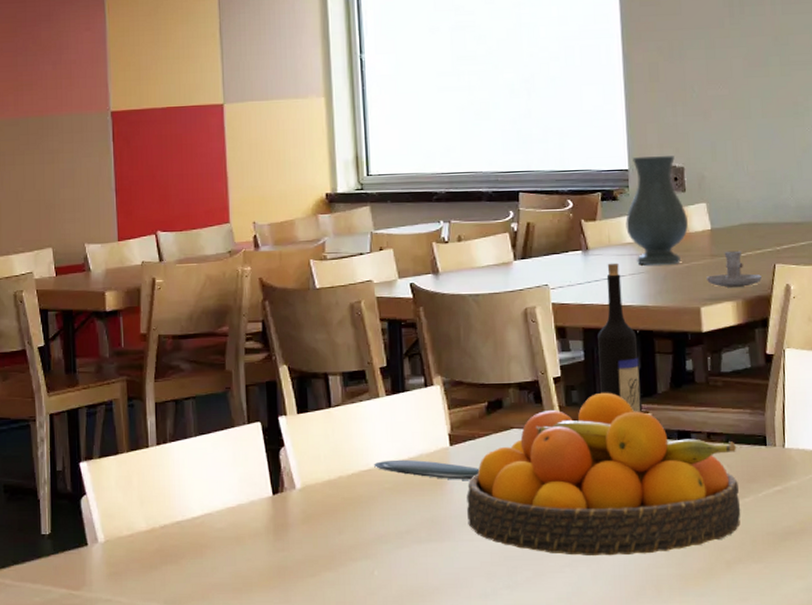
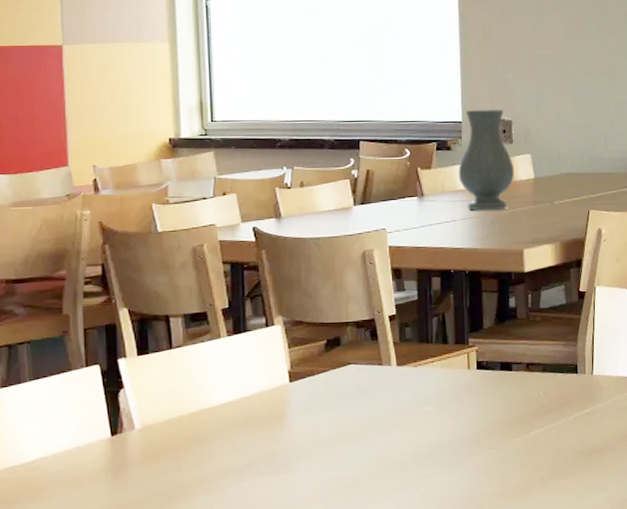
oval tray: present [374,459,480,480] -> none [215,396,318,415]
fruit bowl: present [466,392,741,557] -> none [305,328,554,480]
wine bottle: present [597,263,642,413] -> none [429,208,469,347]
candle holder: present [707,250,762,287] -> none [530,198,577,231]

